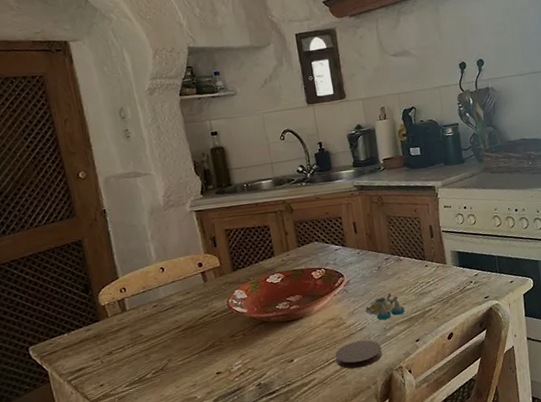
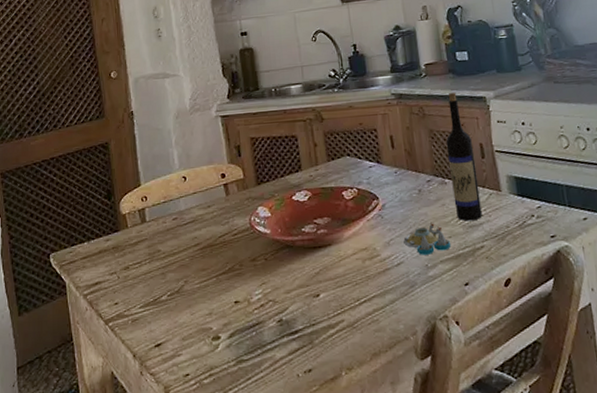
coaster: present [335,340,382,369] -> none [367,278,423,313]
wine bottle: none [401,182,431,290] -> present [446,92,483,222]

